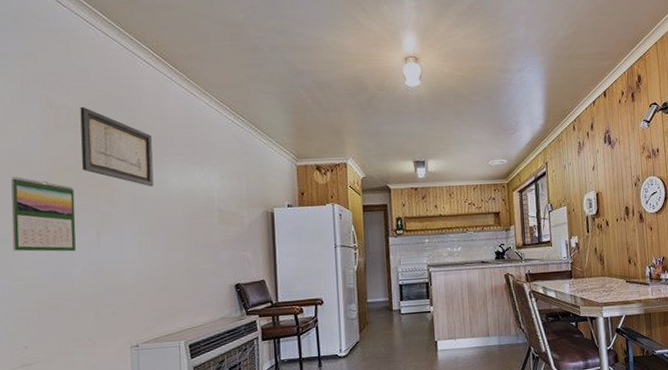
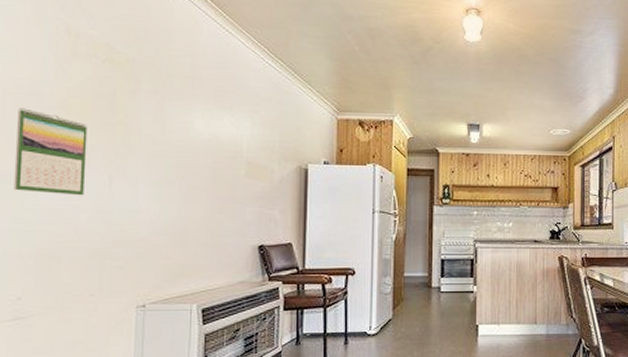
wall art: present [80,106,154,187] -> none [98,35,178,131]

